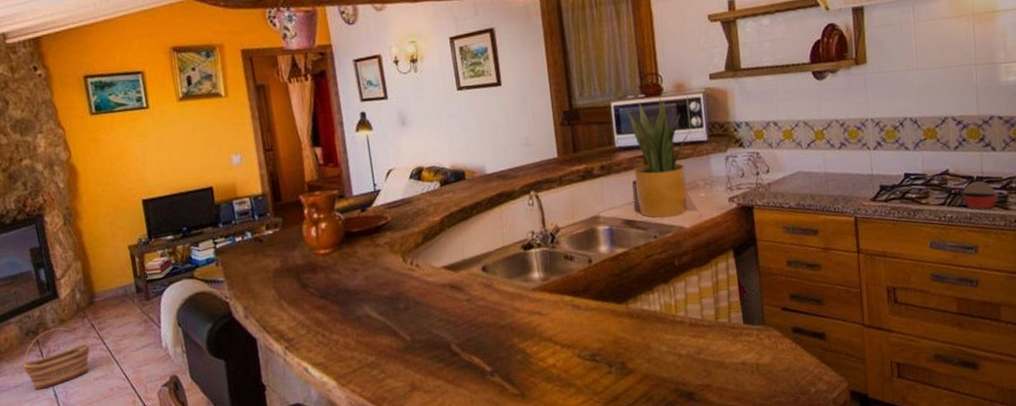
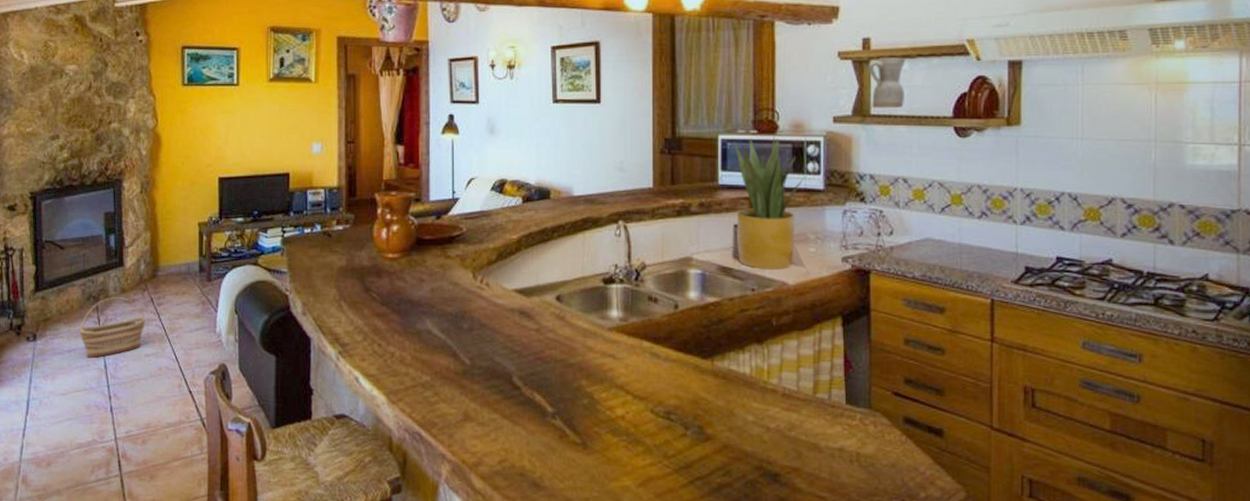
books: present [144,256,173,280] -> none [210,238,239,261]
ceramic pitcher: none [734,14,769,62] -> present [868,57,905,108]
saucepan: present [955,181,998,210] -> none [1118,278,1173,311]

